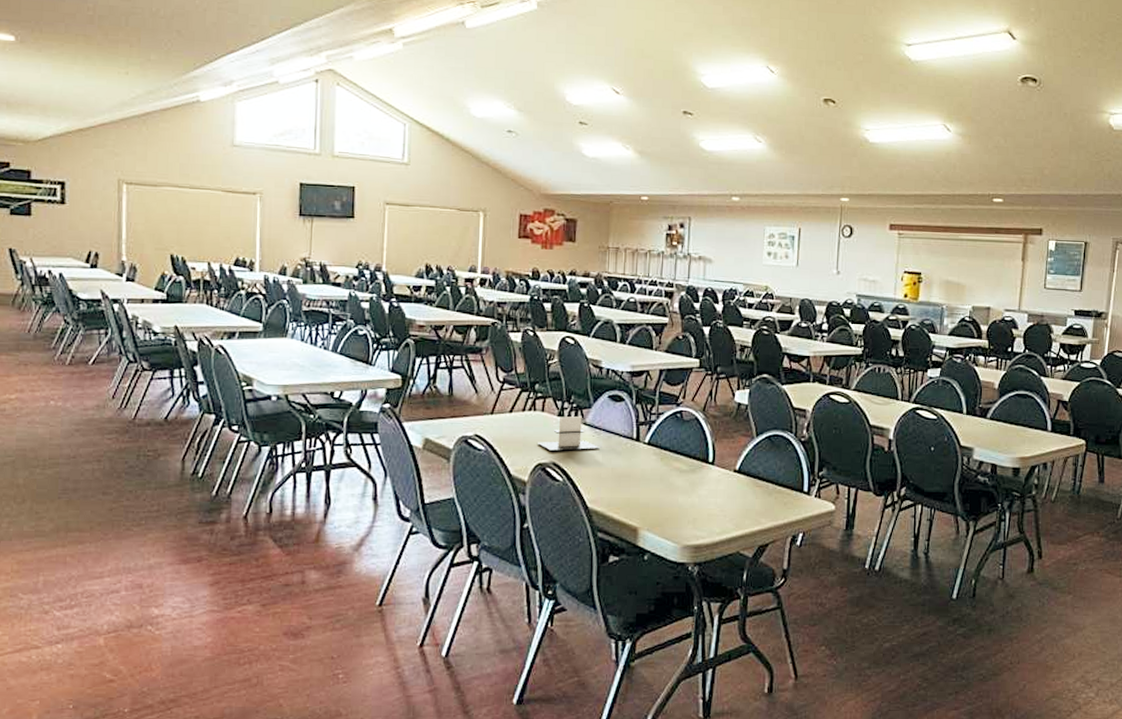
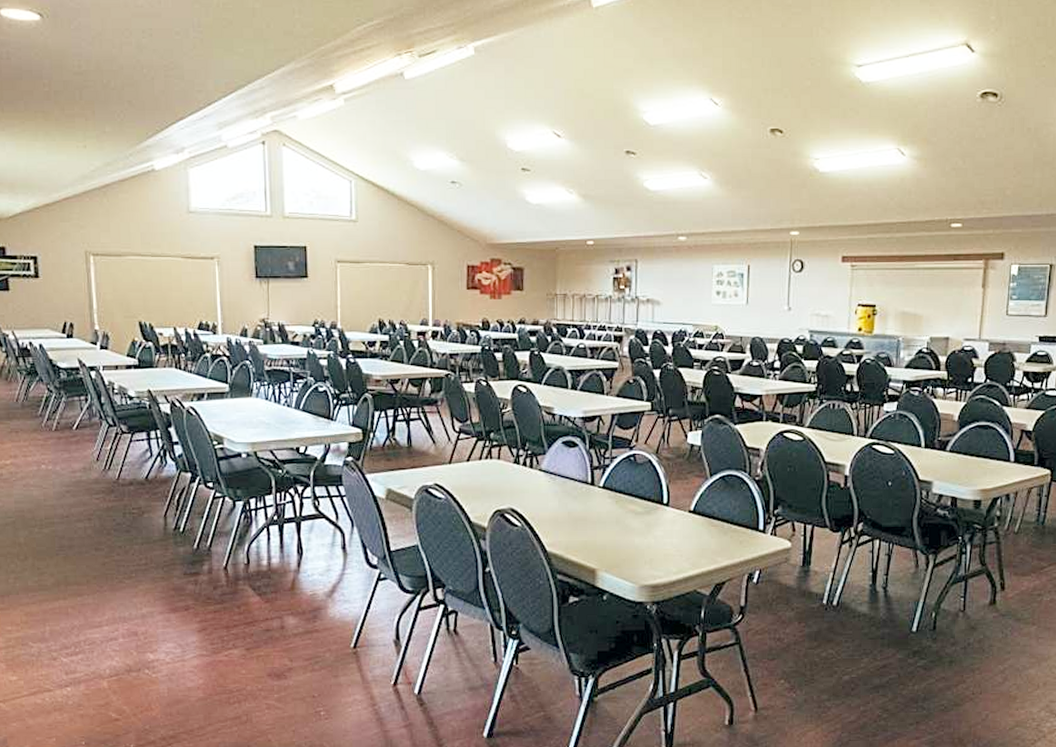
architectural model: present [538,416,600,451] -> none [495,462,556,497]

